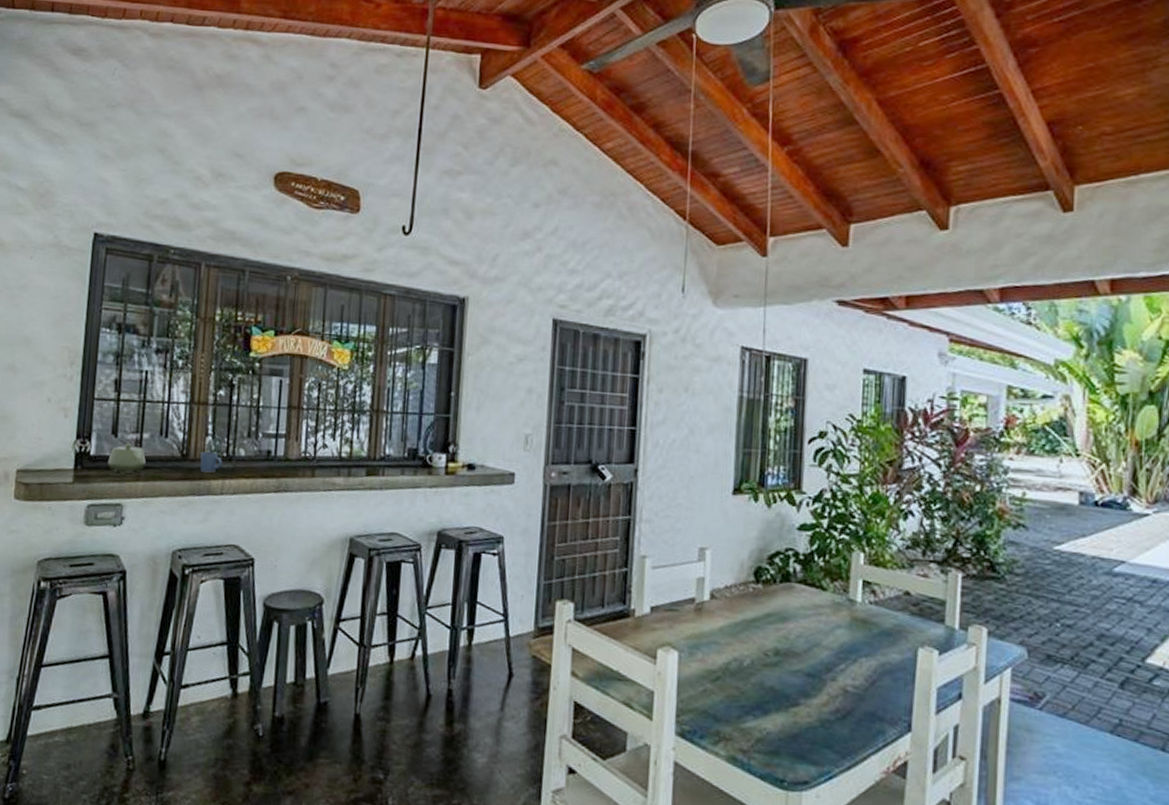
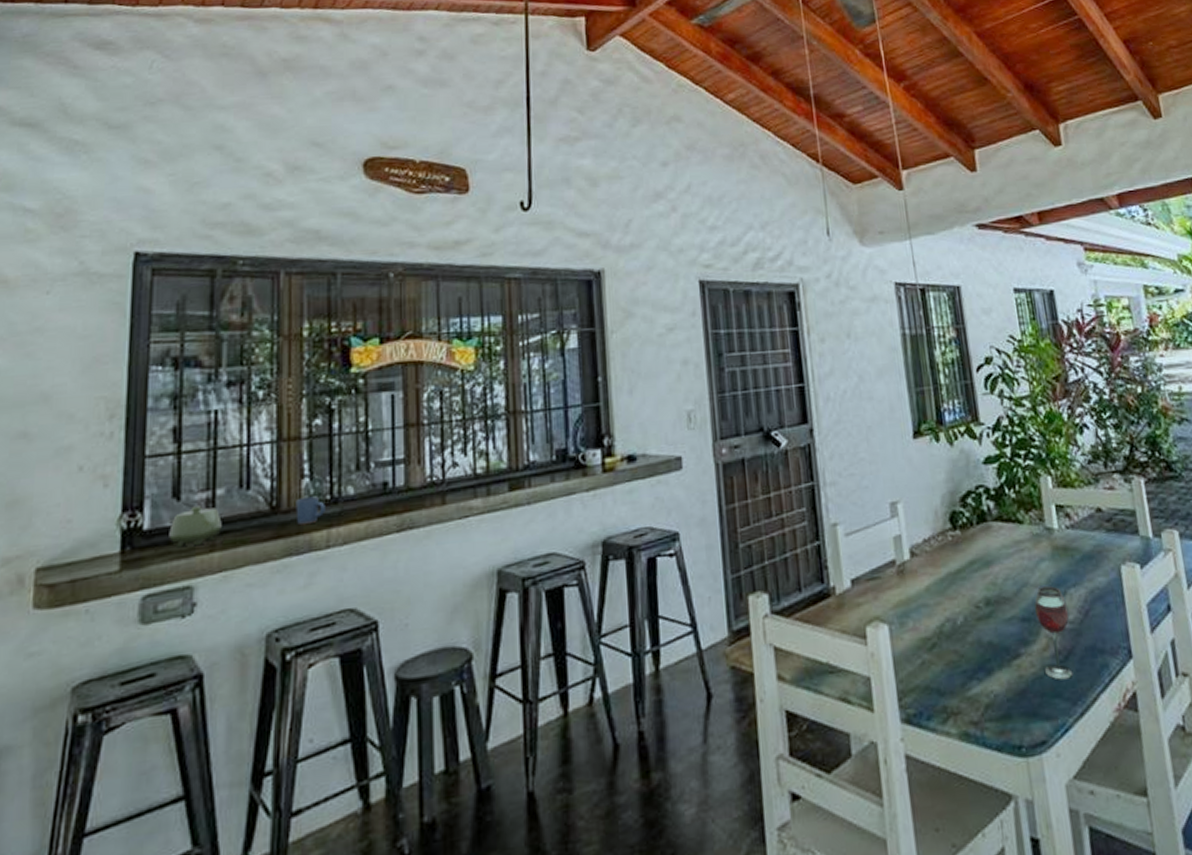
wineglass: none [819,649,856,735] -> present [1034,585,1073,680]

